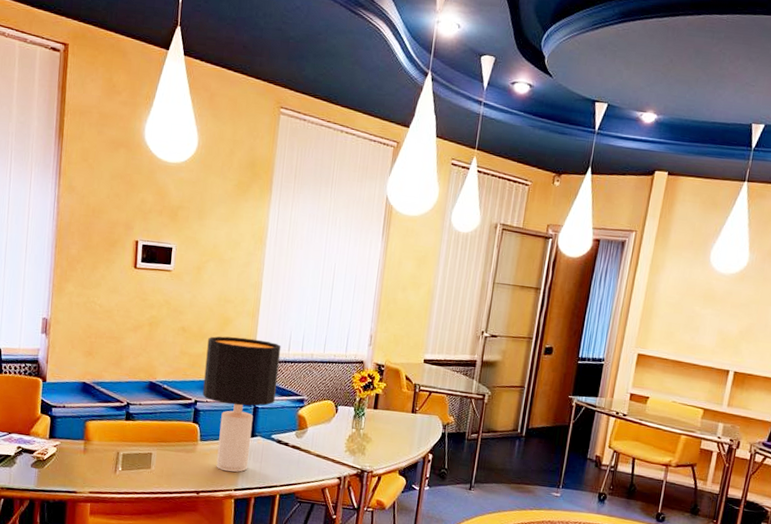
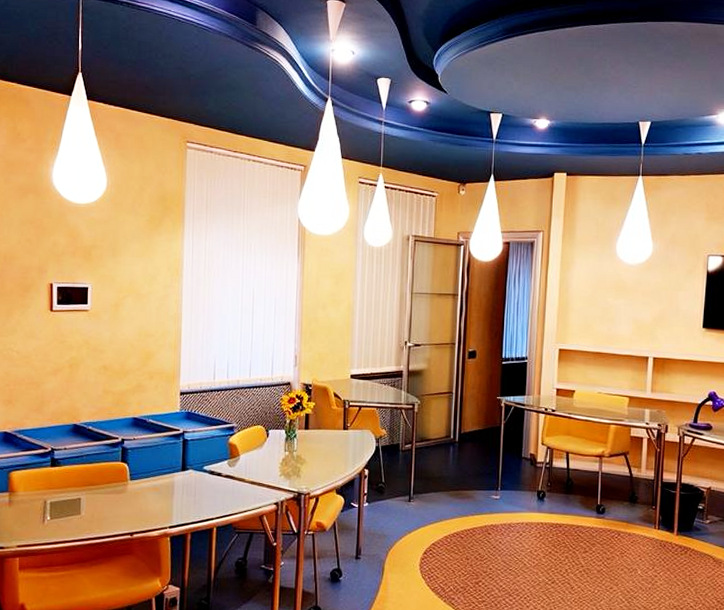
desk lamp: present [202,336,282,472] -> none [129,370,206,509]

